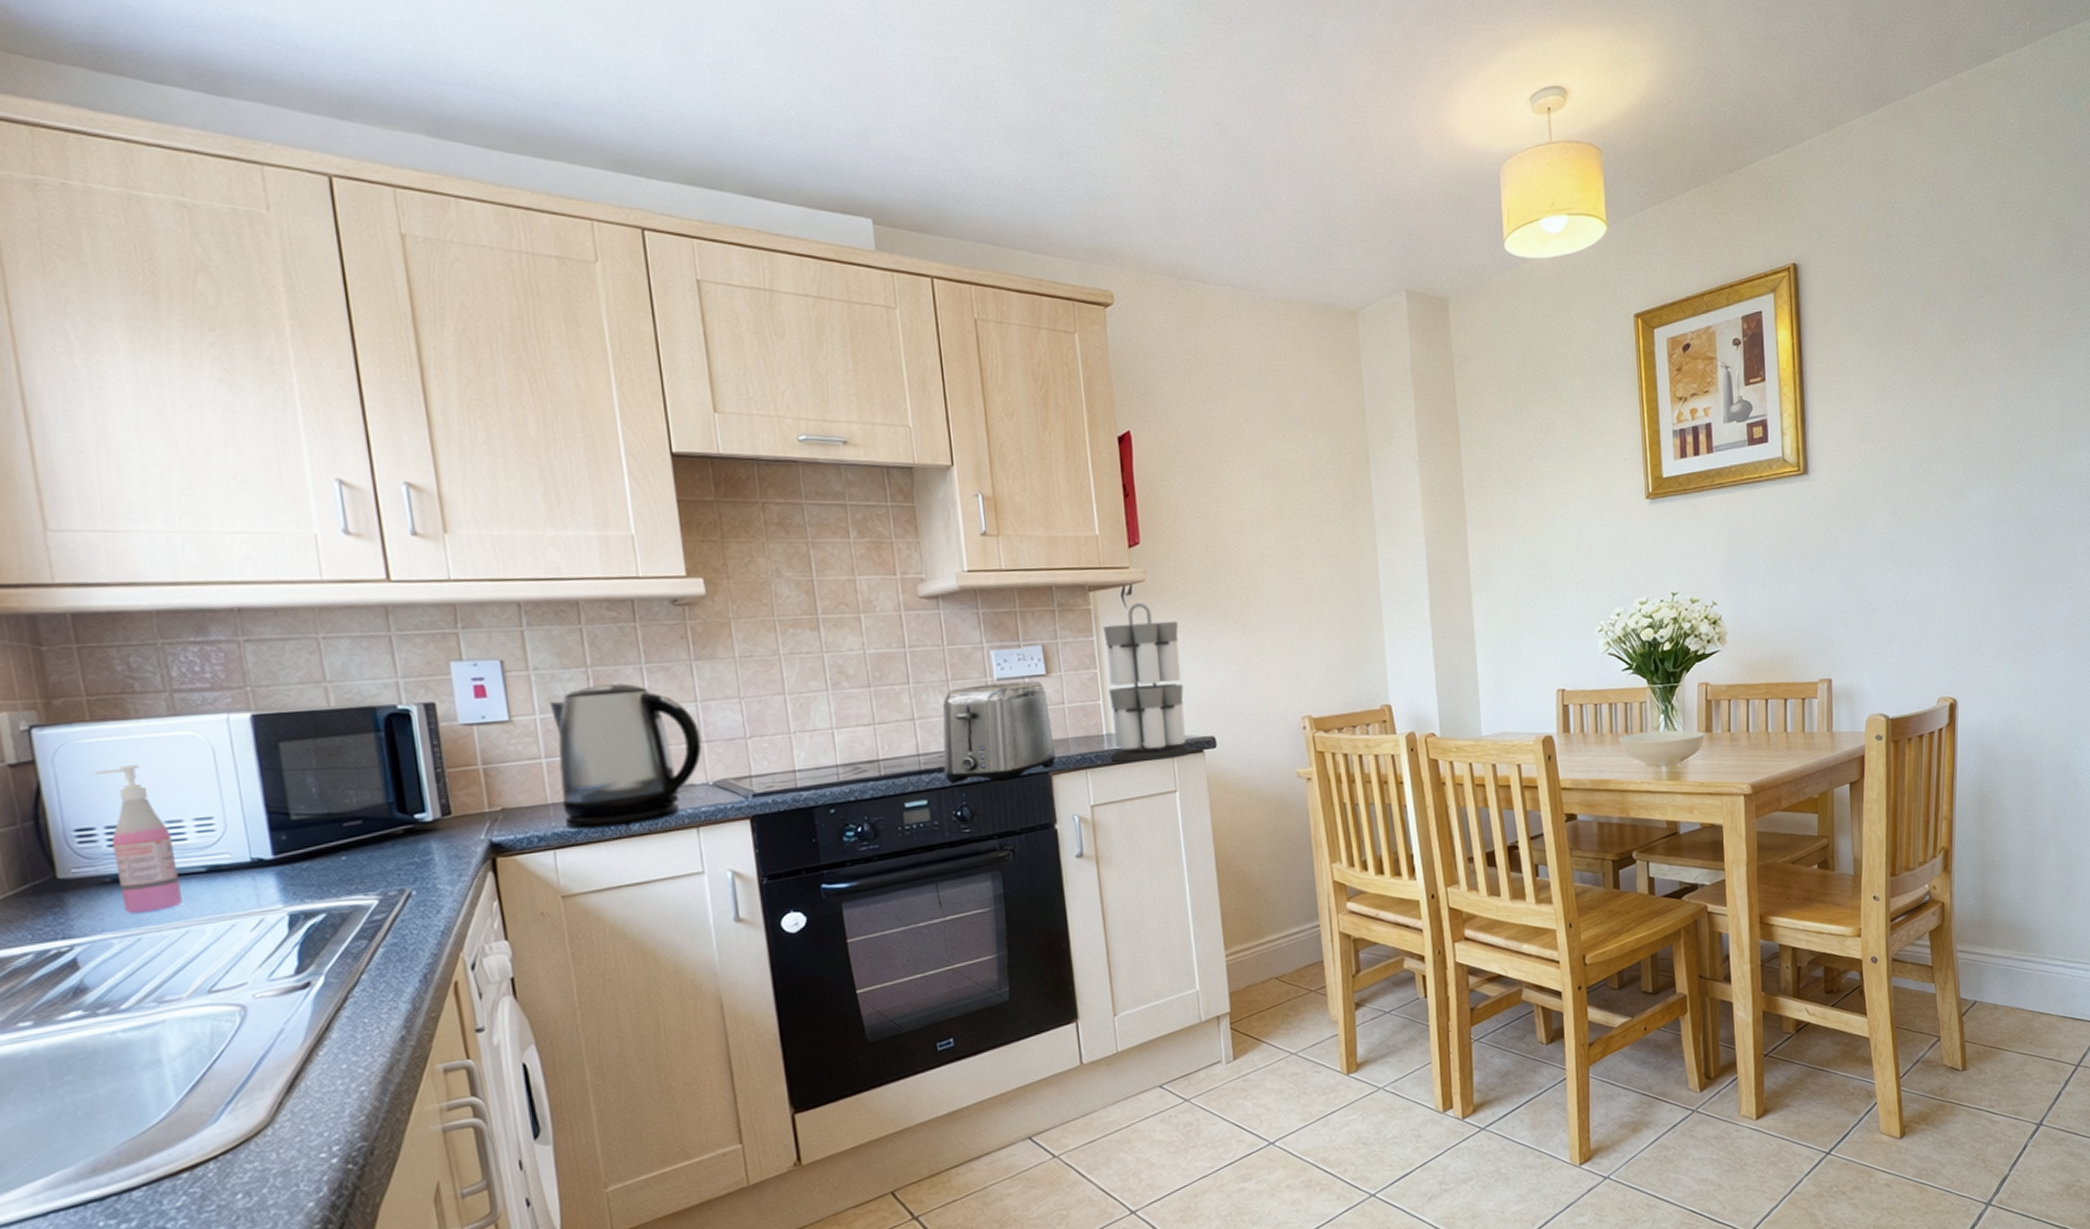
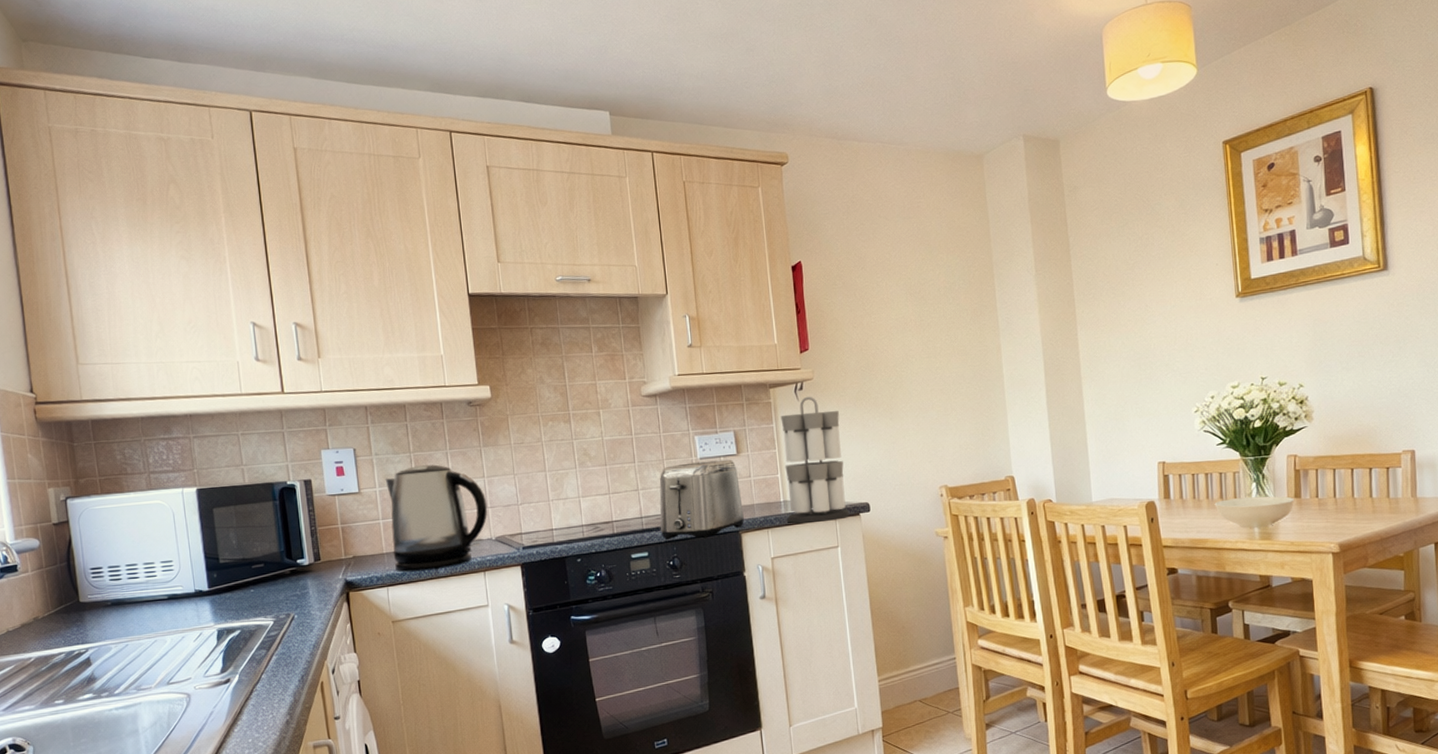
soap dispenser: present [95,765,184,915] -> none [103,524,154,628]

